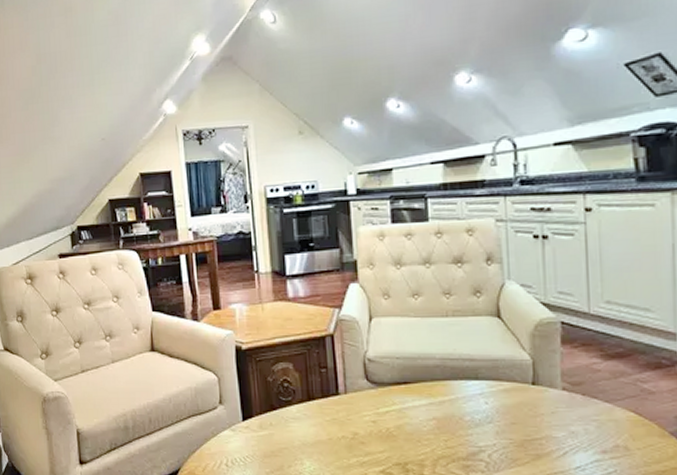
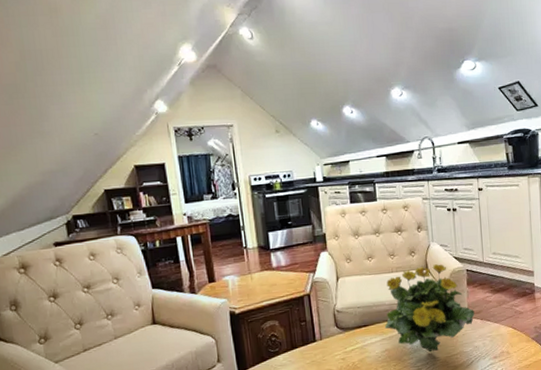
flowering plant: none [433,311,572,431] -> present [384,264,475,353]

